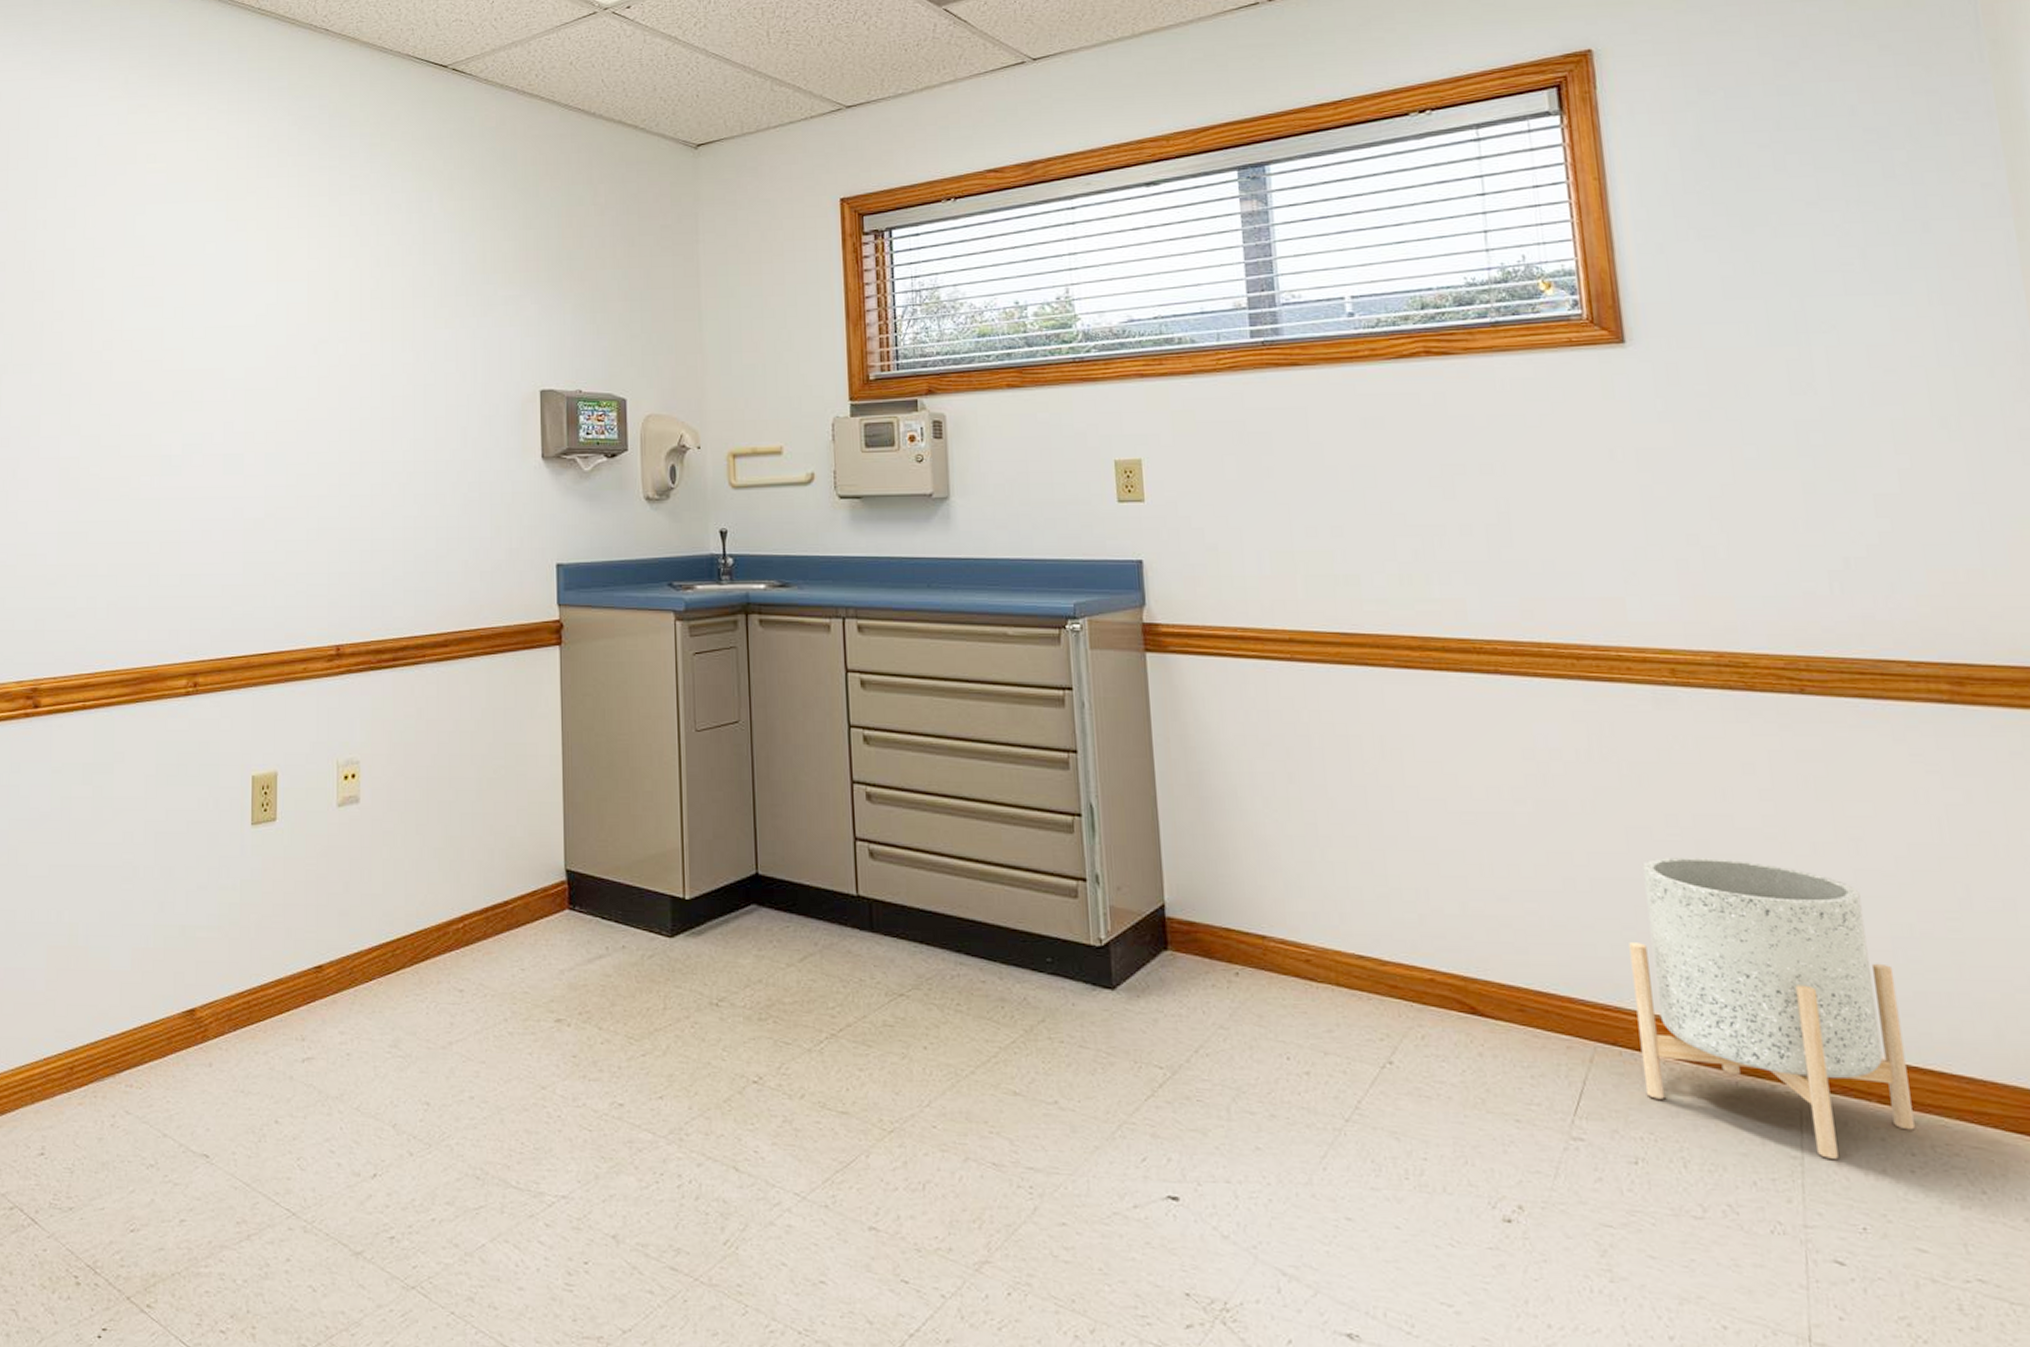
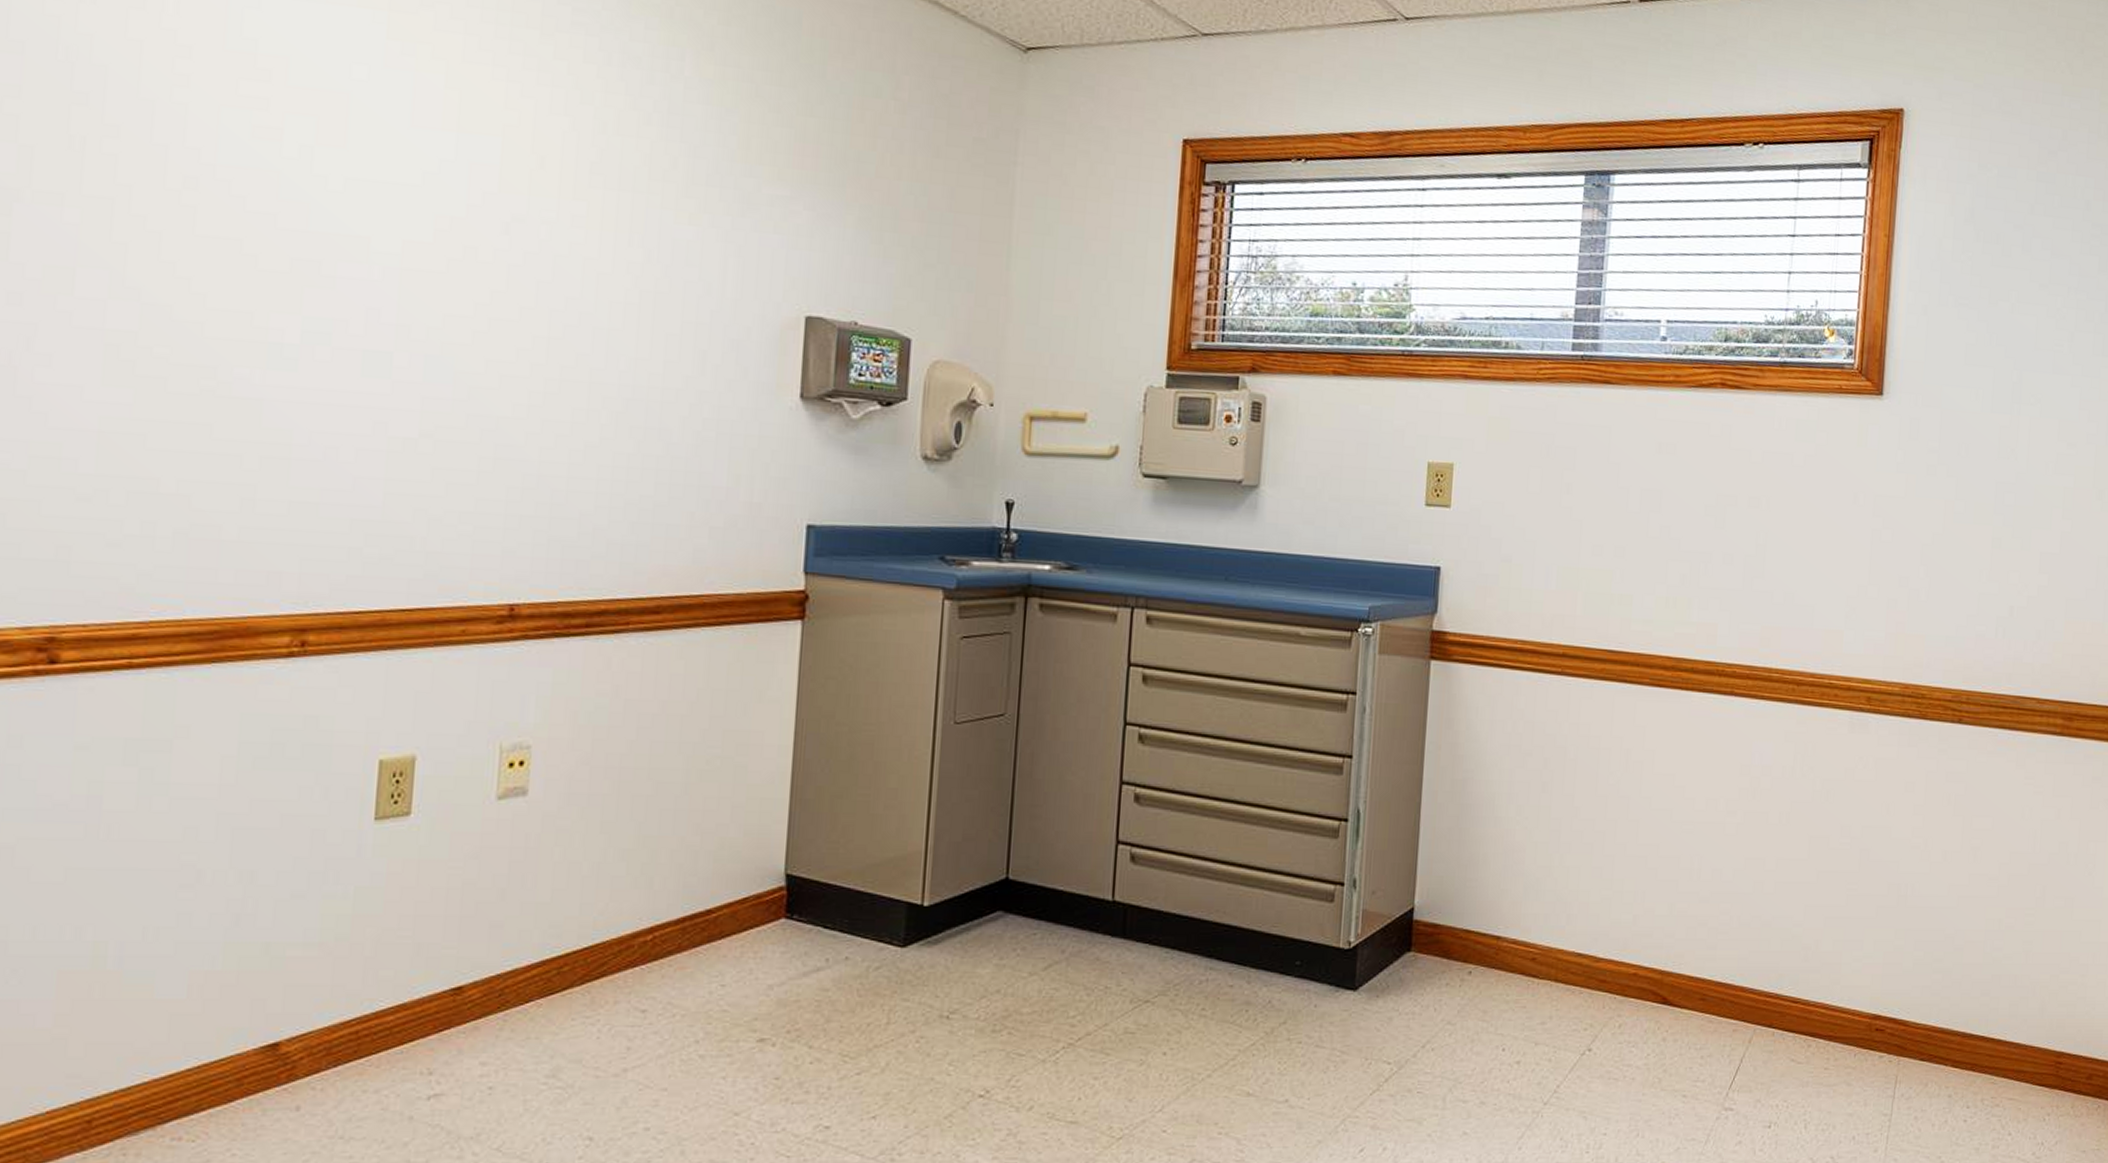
planter: present [1629,857,1915,1159] -> none [1786,864,1982,1114]

